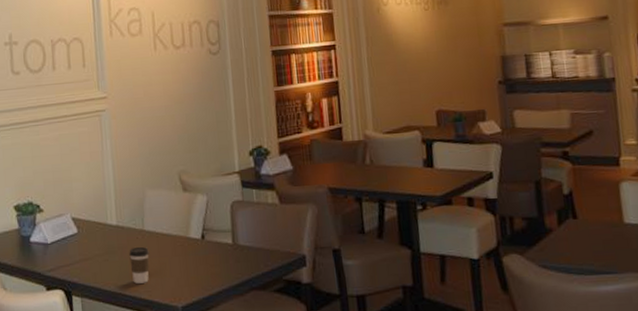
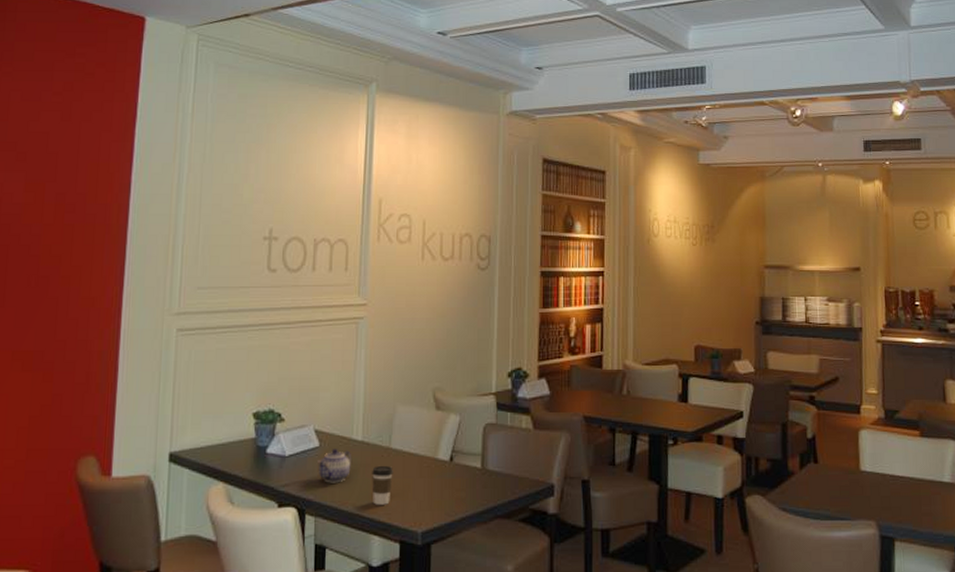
teapot: none [78,234,110,266] -> present [317,449,352,483]

